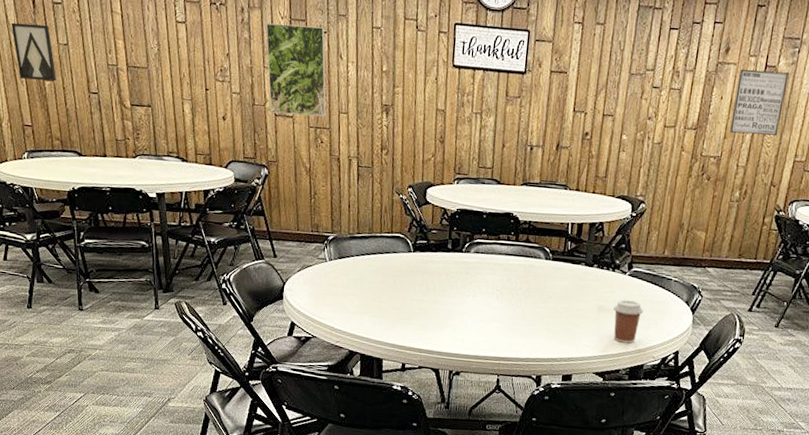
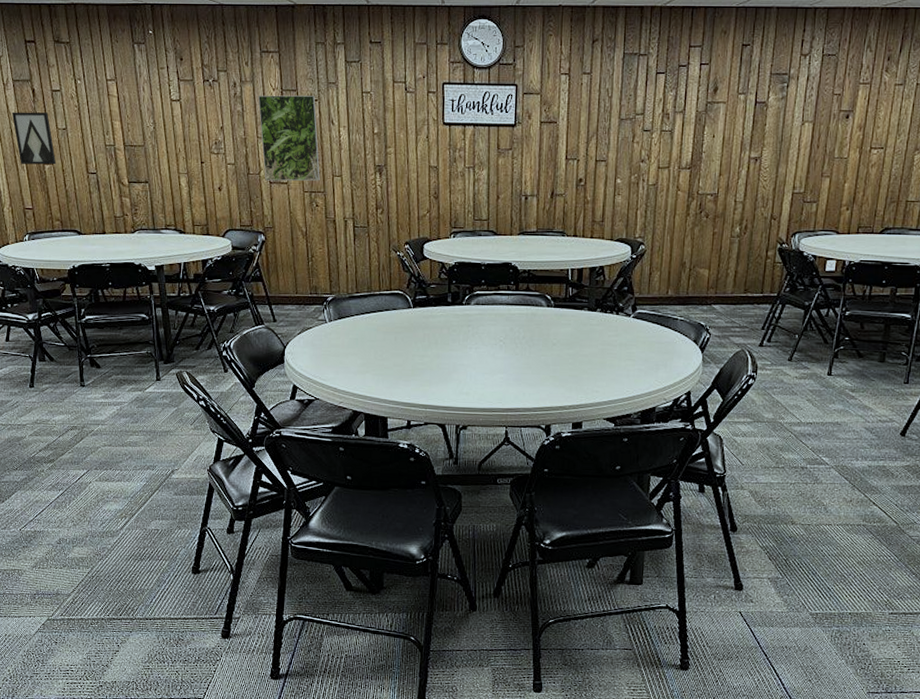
coffee cup: present [613,300,644,344] -> none [620,342,651,386]
wall art: present [730,69,789,136] -> none [725,106,780,170]

